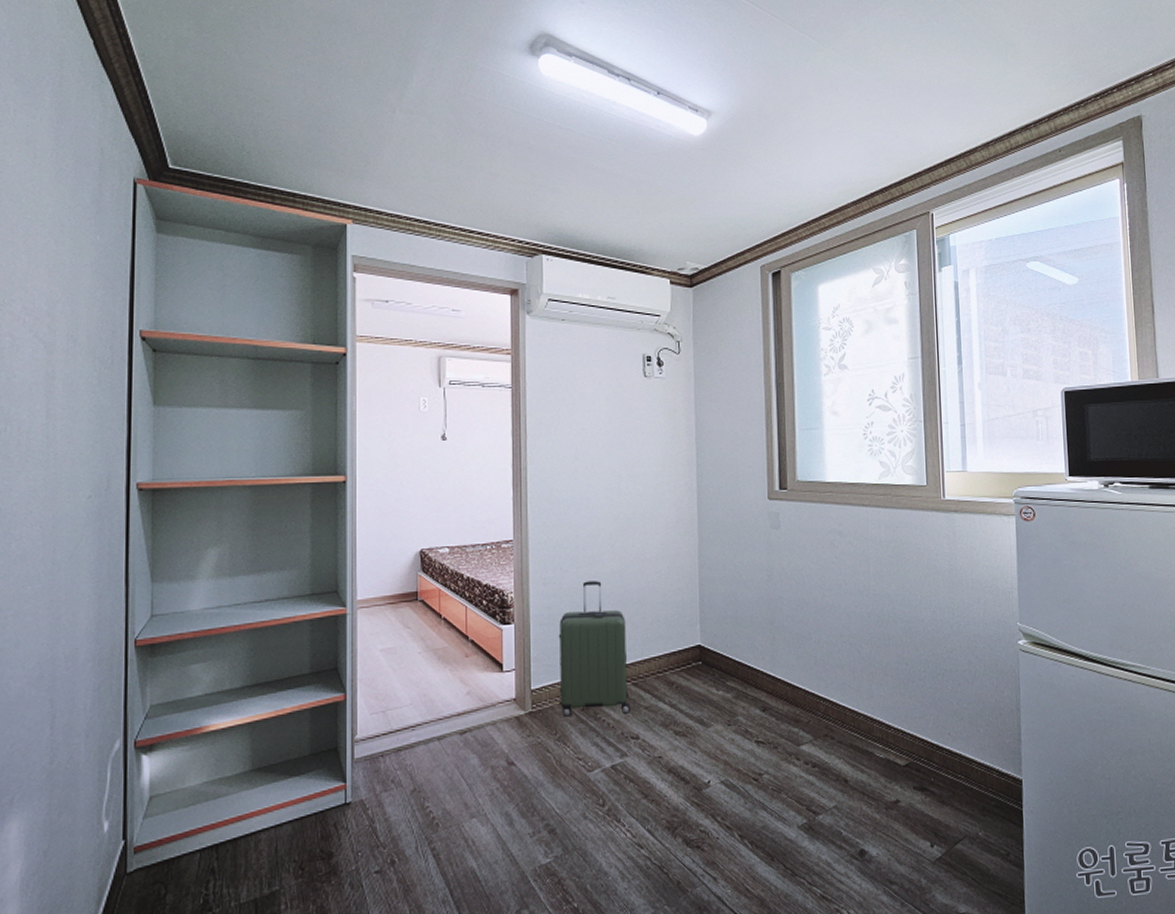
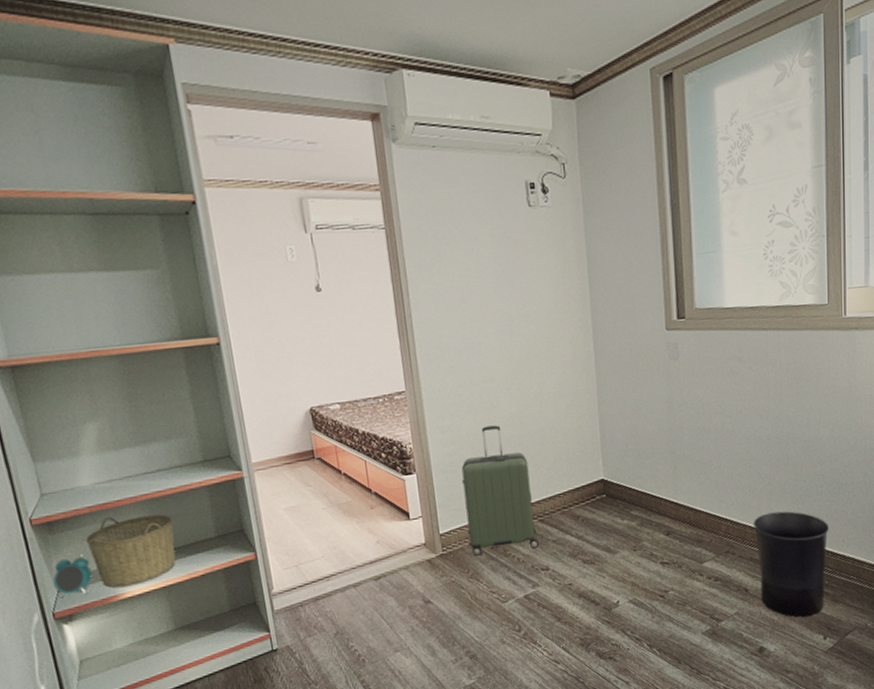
alarm clock: none [143,678,182,726] -> present [53,552,92,598]
basket: none [183,644,272,720] -> present [85,514,176,588]
waste bin: none [853,695,934,818] -> present [753,511,830,617]

